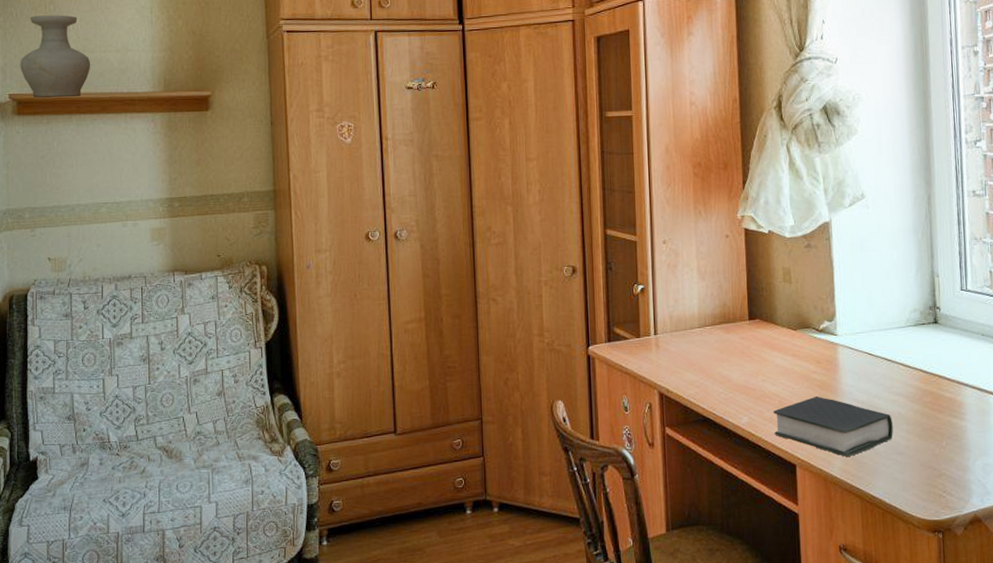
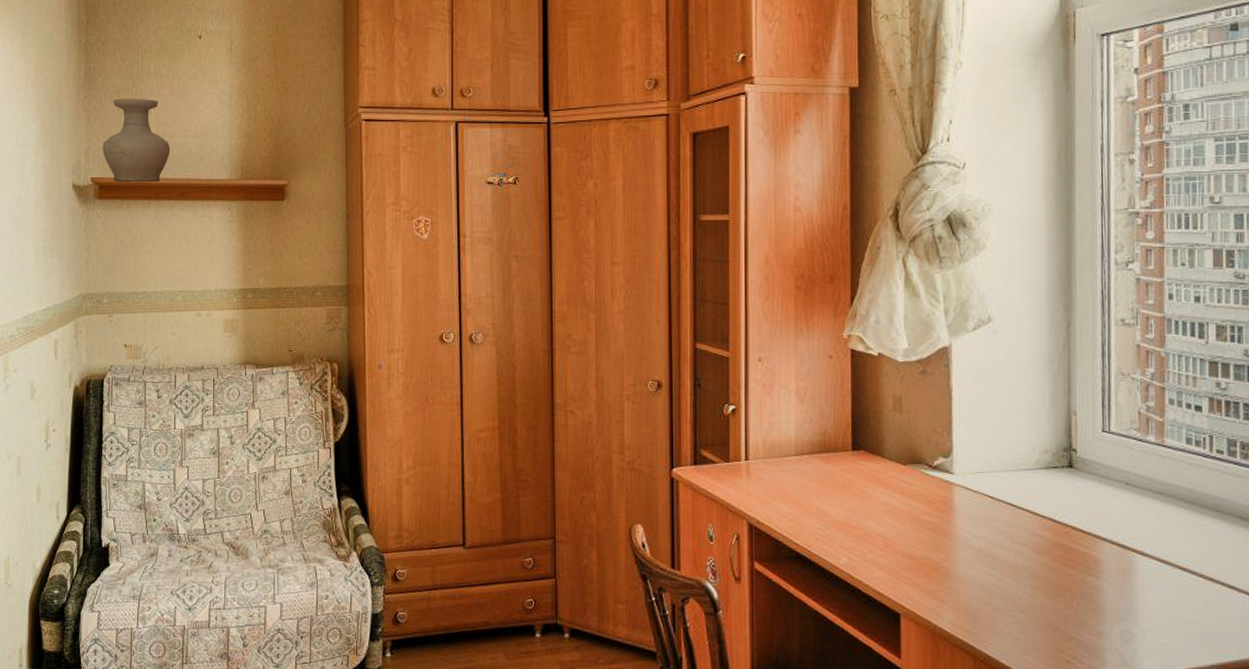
book: present [773,396,893,457] -> none [876,539,1015,611]

